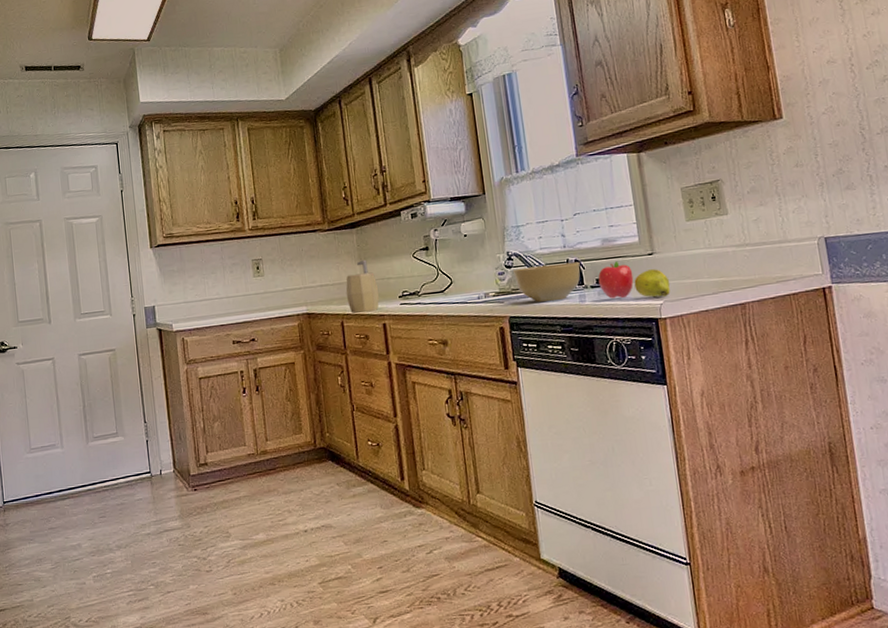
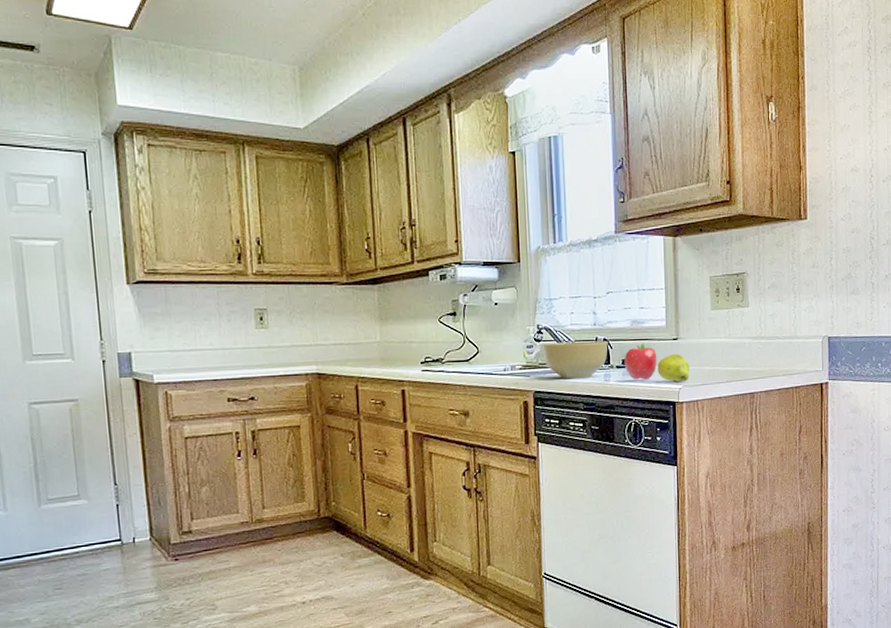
soap dispenser: present [345,259,379,314] -> none [362,320,400,378]

